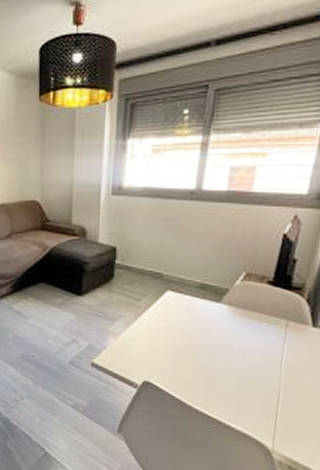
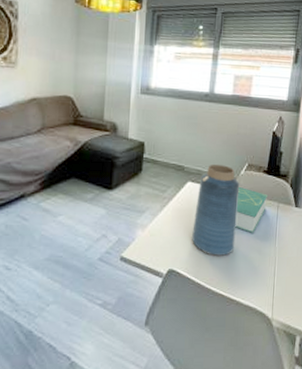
vase: none [171,272,234,374] -> present [192,164,240,256]
book: none [226,300,273,353] -> present [235,187,268,233]

